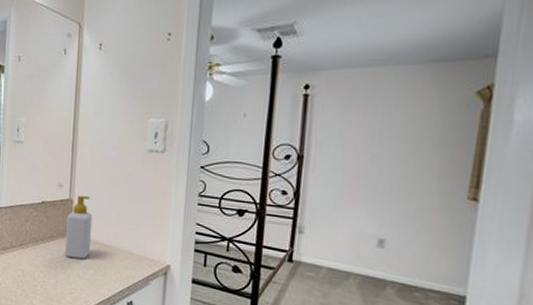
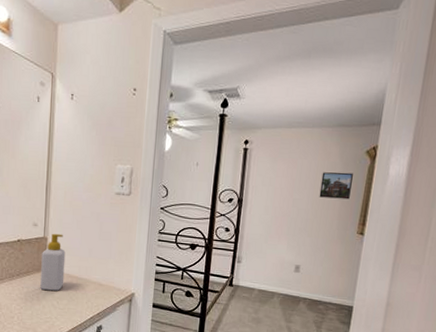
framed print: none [409,119,458,155] -> present [319,172,353,200]

